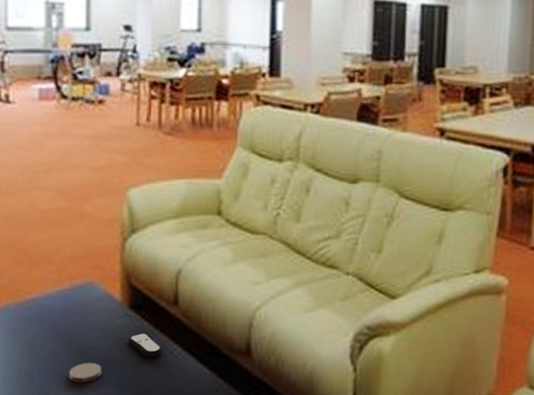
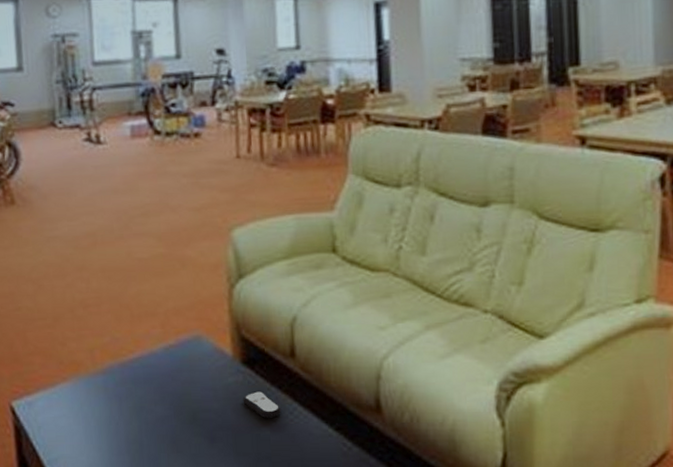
coaster: present [69,362,102,383] -> none [180,427,217,451]

